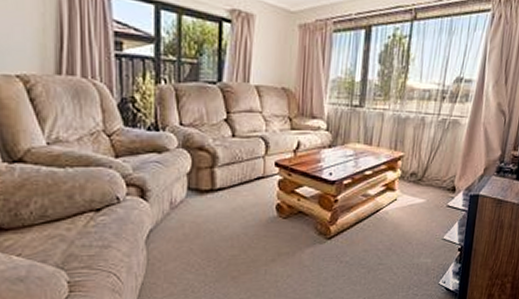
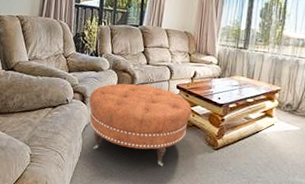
ottoman: none [152,165,296,270] -> present [89,83,192,167]

